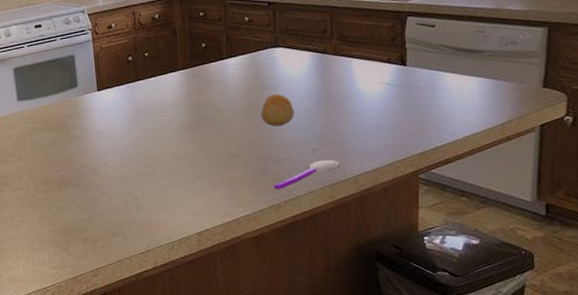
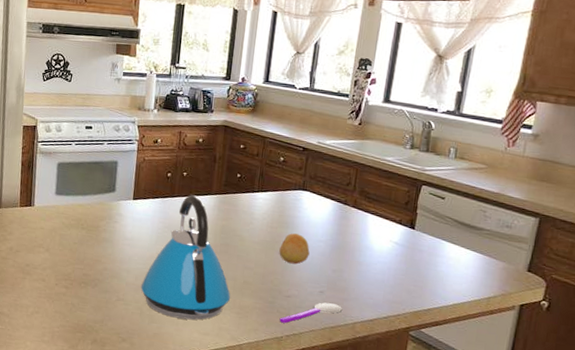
kettle: none [122,74,218,203] -> present [141,195,231,320]

